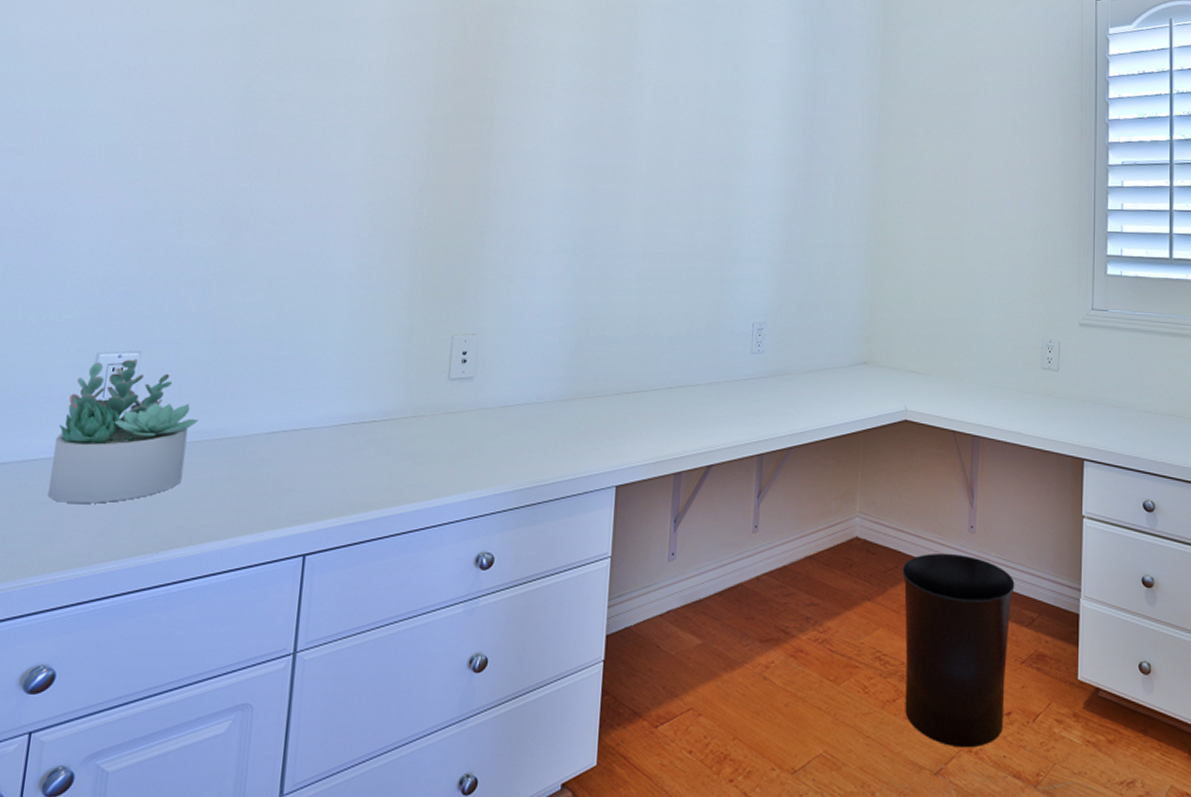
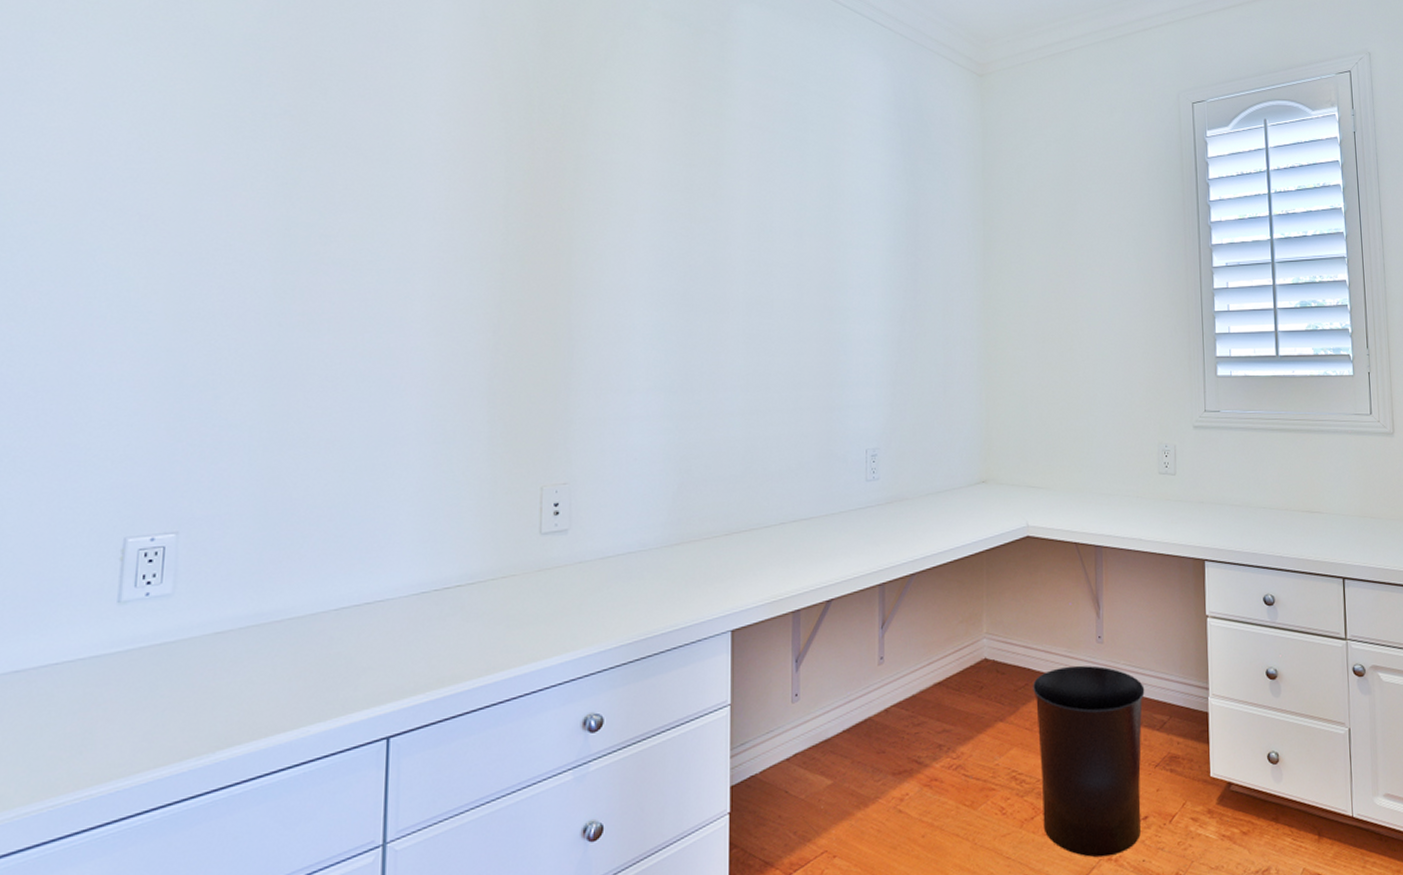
succulent plant: present [48,359,198,504] -> none [75,541,253,709]

